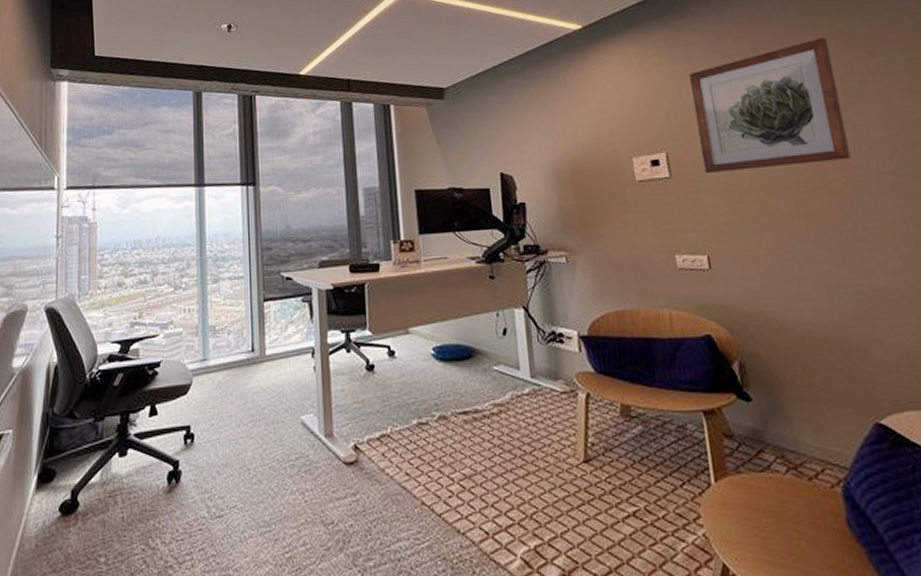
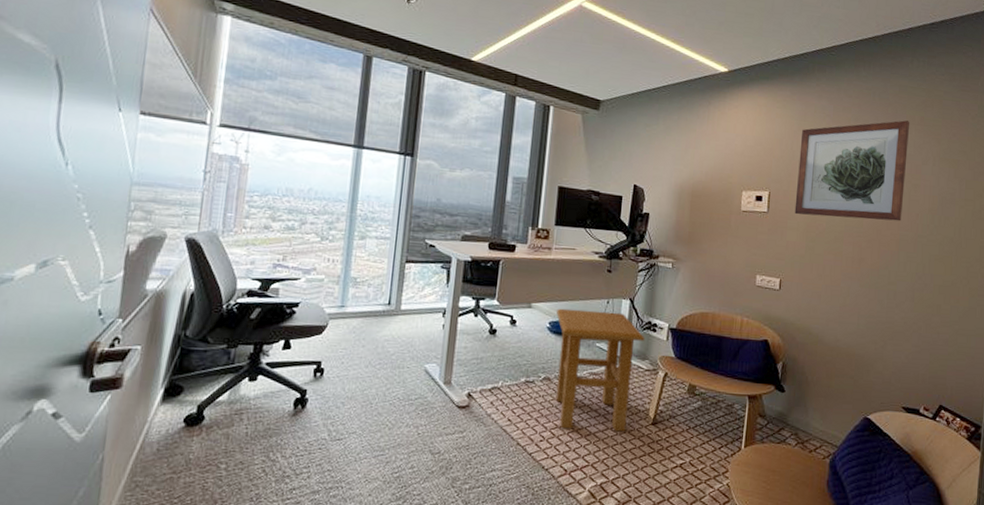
side table: none [439,325,553,479] -> present [555,308,645,432]

